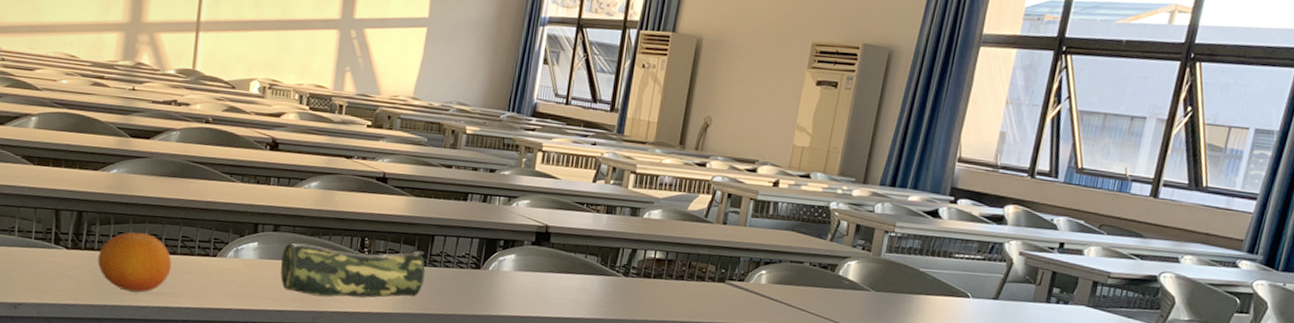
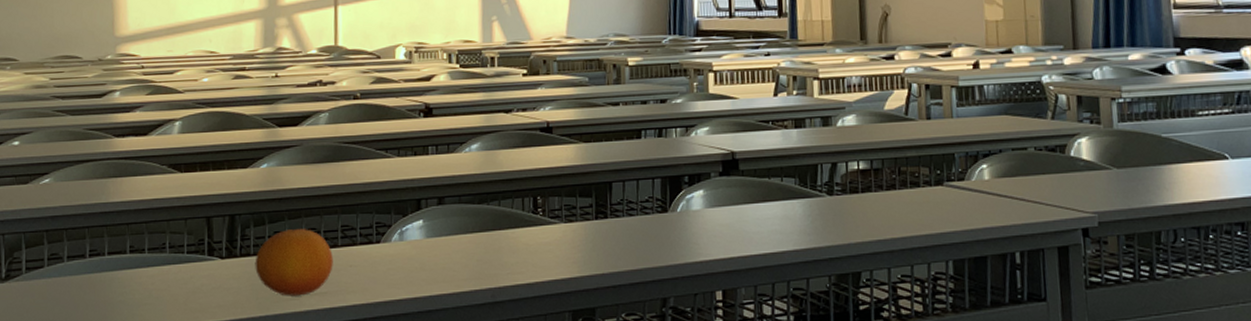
pencil case: present [280,243,426,298] -> none [450,202,608,271]

